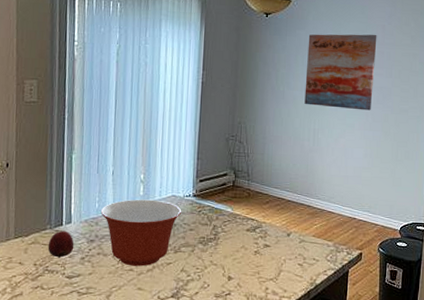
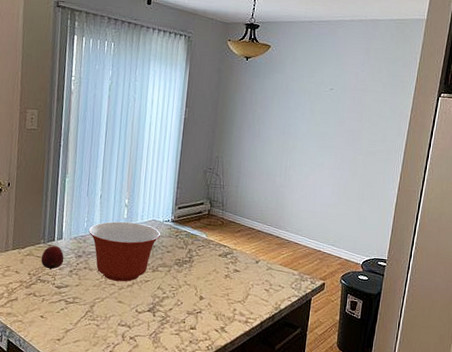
wall art: present [304,34,377,111] -> none [278,78,350,152]

